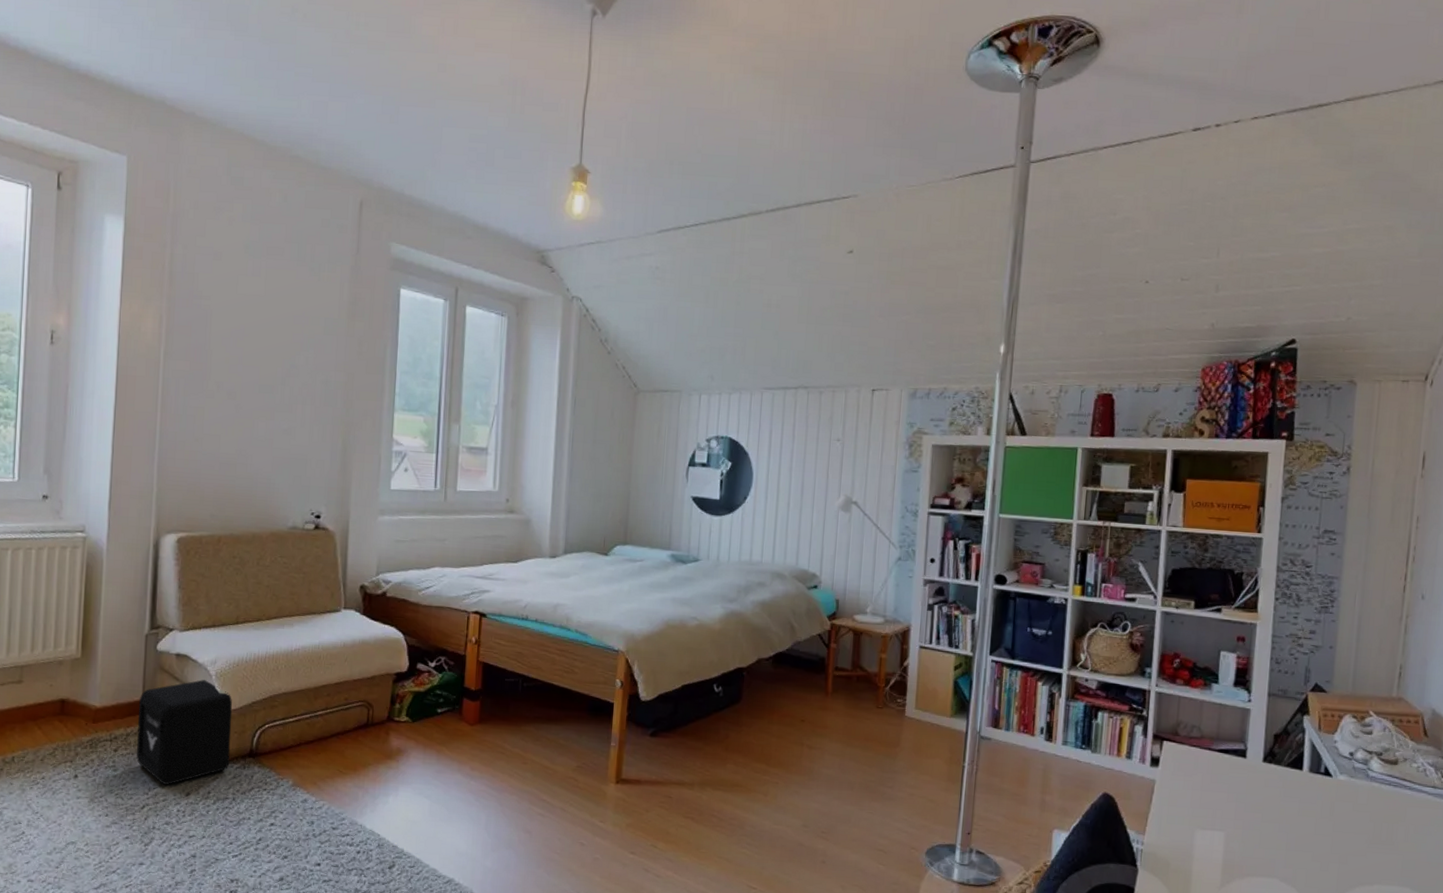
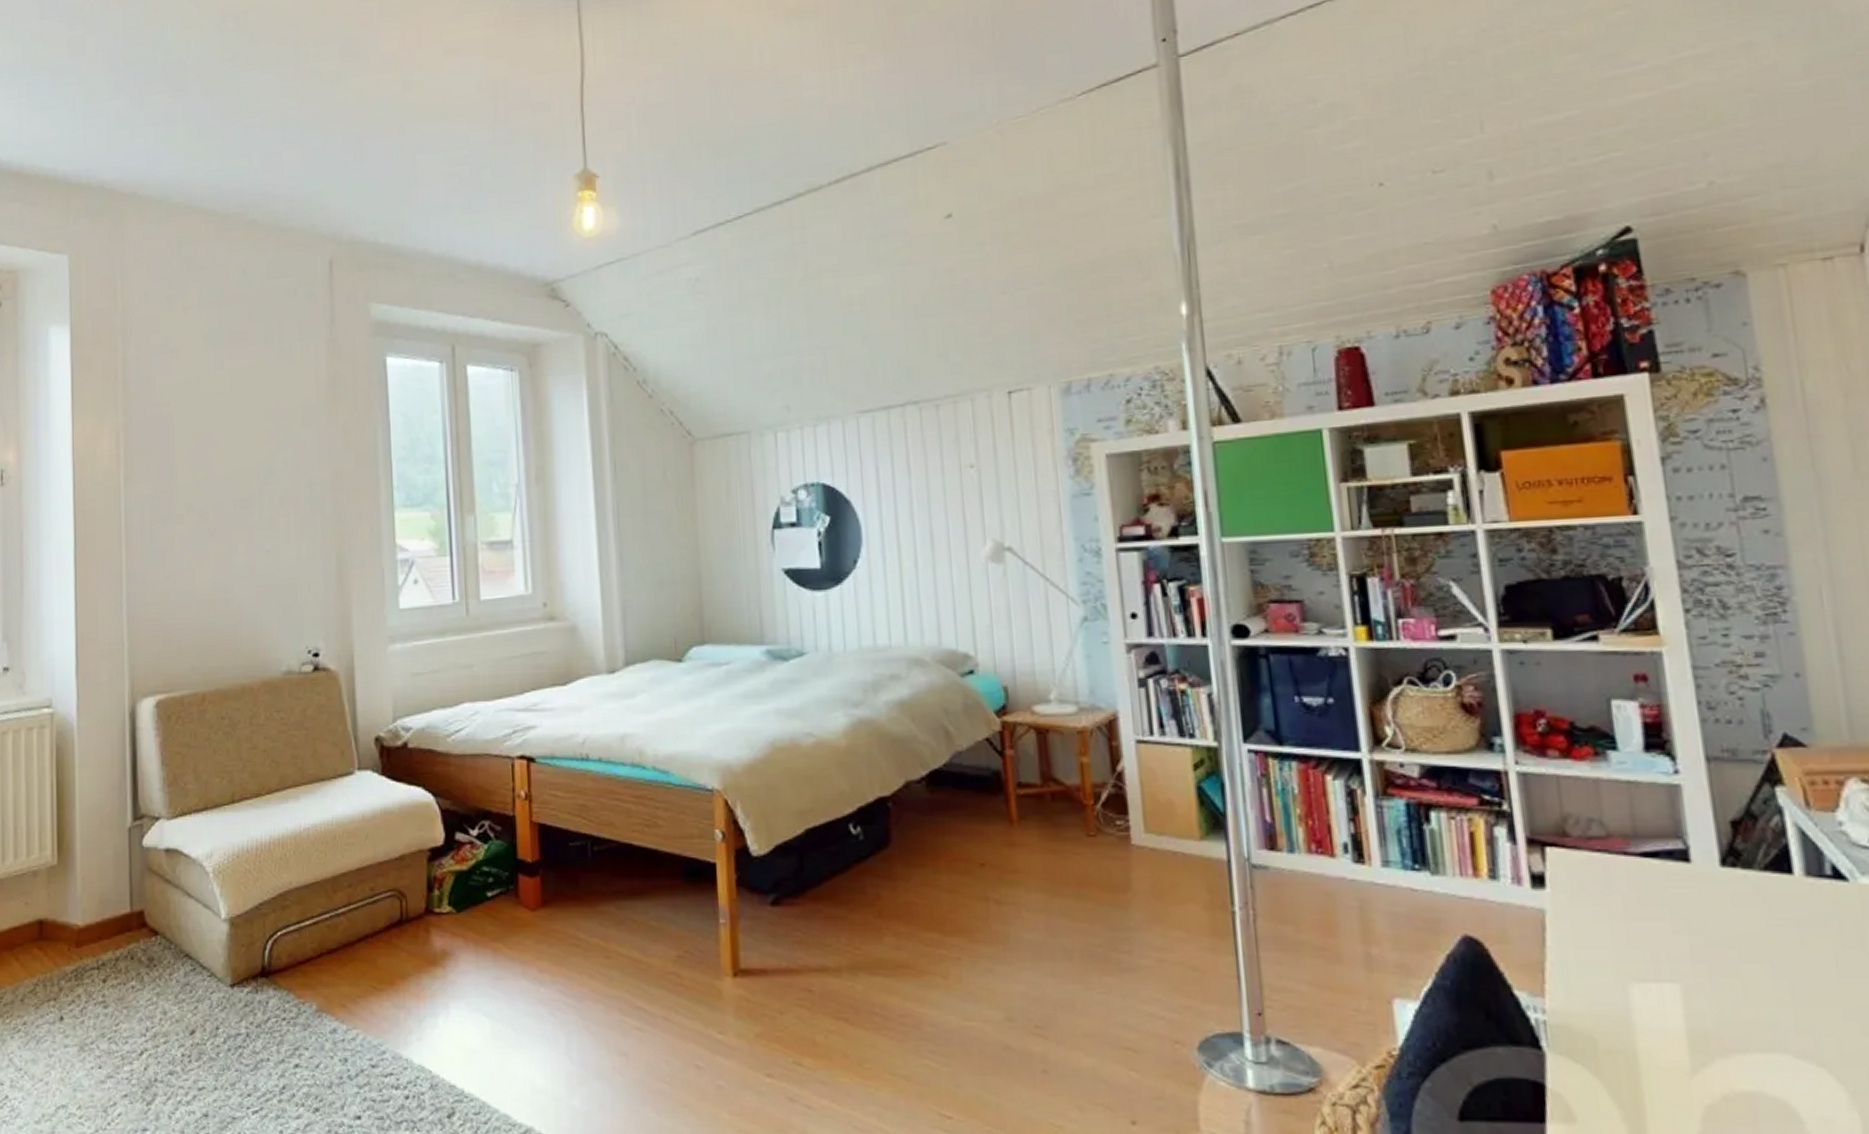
air purifier: present [136,680,233,785] -> none [126,880,239,1021]

